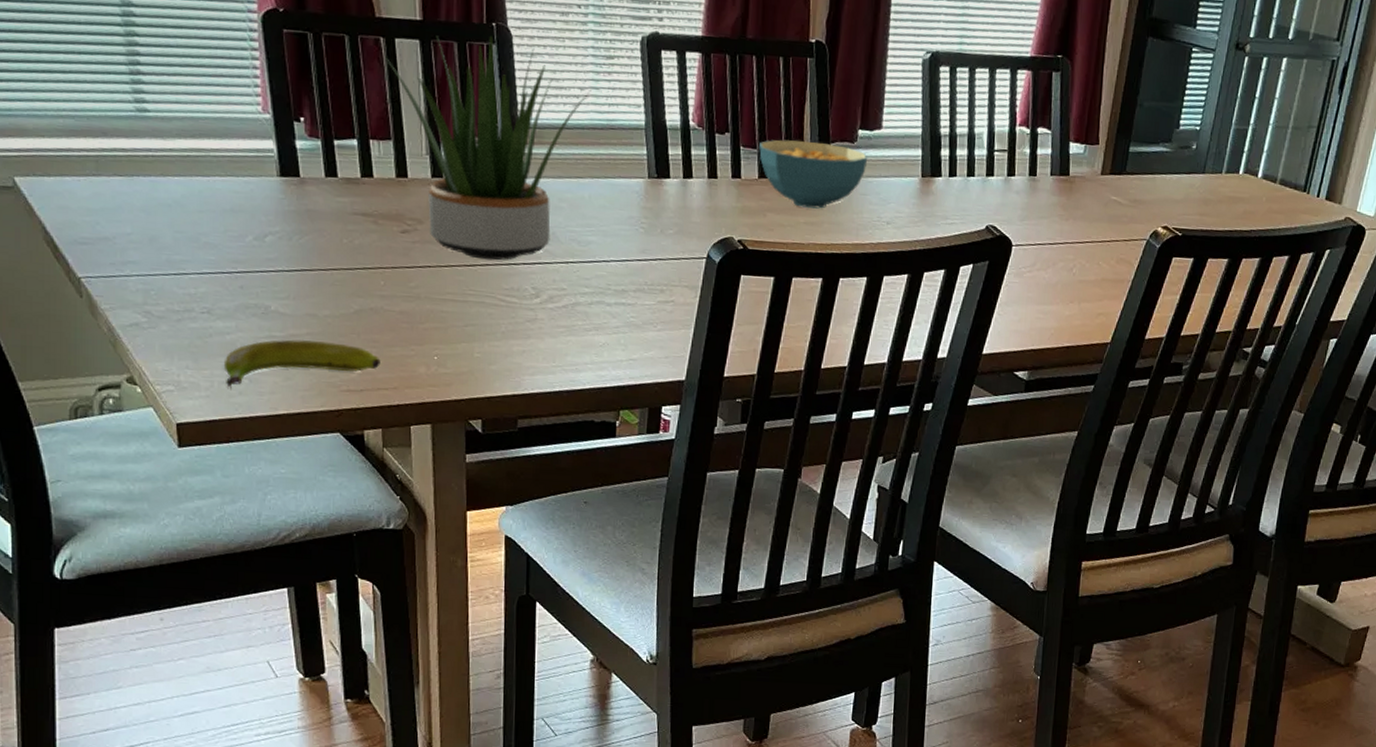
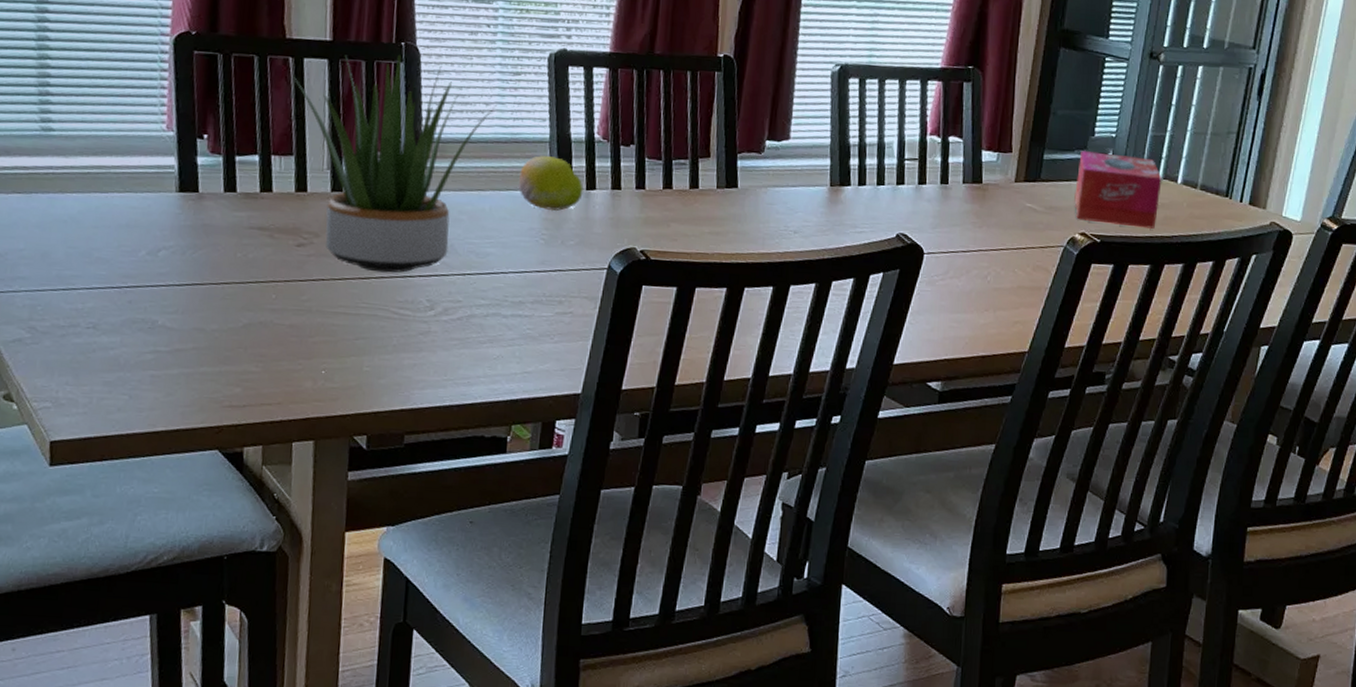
banana: present [223,339,381,388] -> none [104,354,266,404]
fruit: none [616,143,680,200] -> present [518,155,583,211]
cereal bowl: present [759,139,868,209] -> none [664,151,775,219]
tissue box: none [1158,143,1243,224] -> present [1074,151,1162,230]

